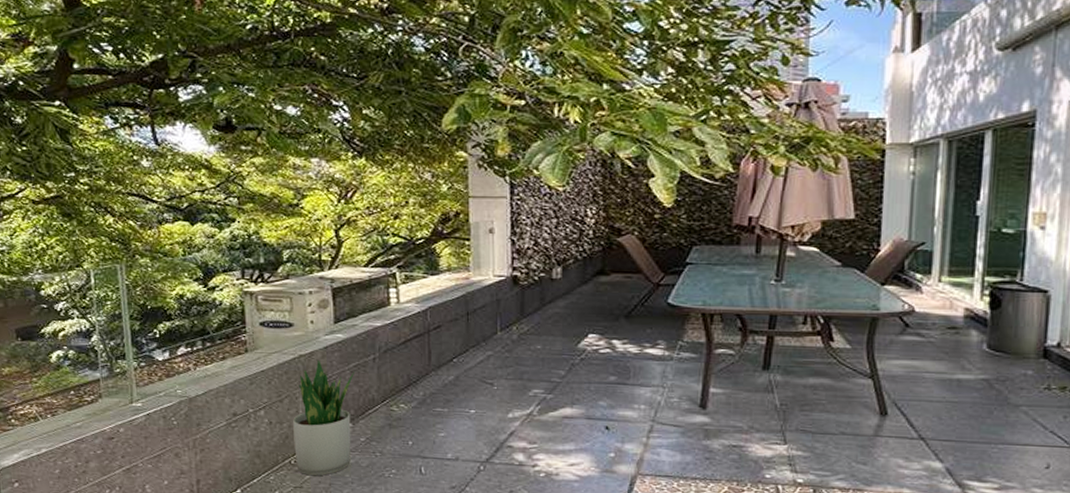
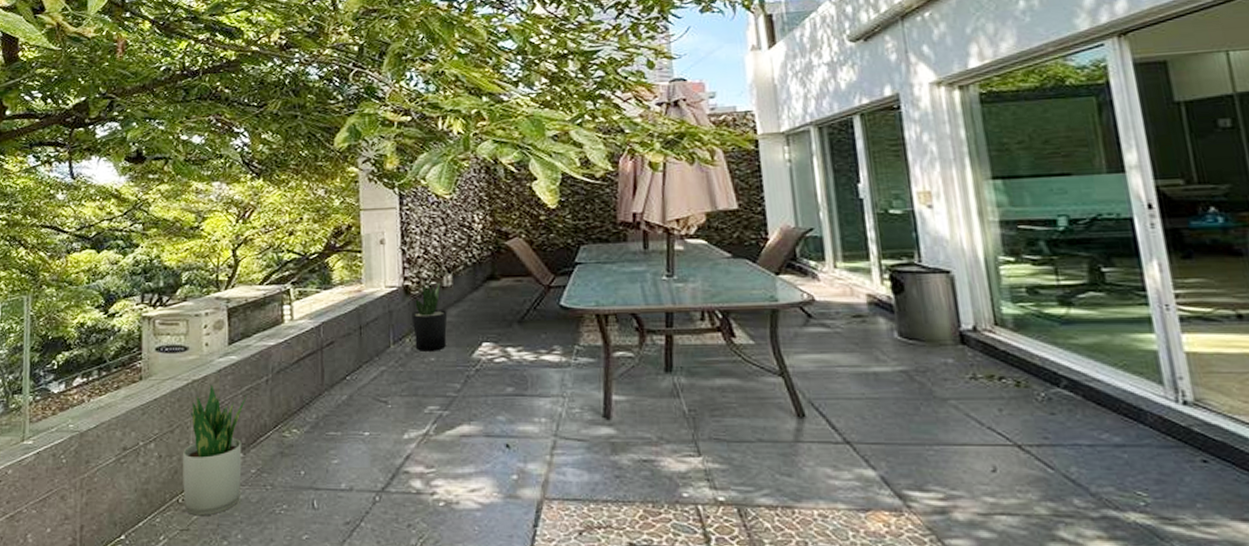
planter: none [519,274,555,340] -> present [411,282,448,351]

